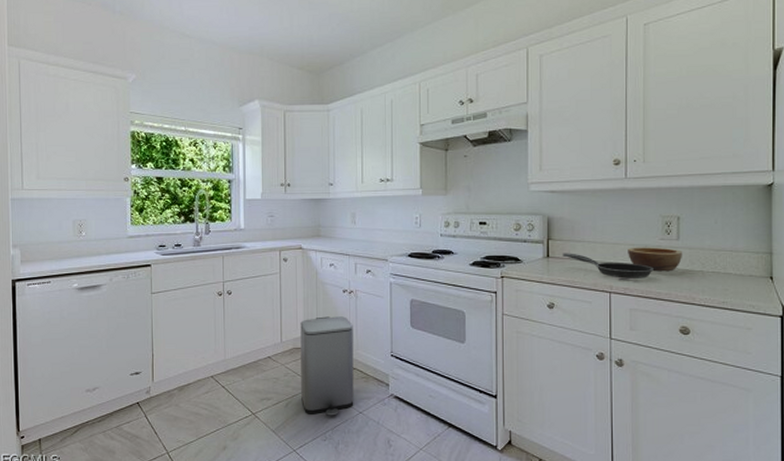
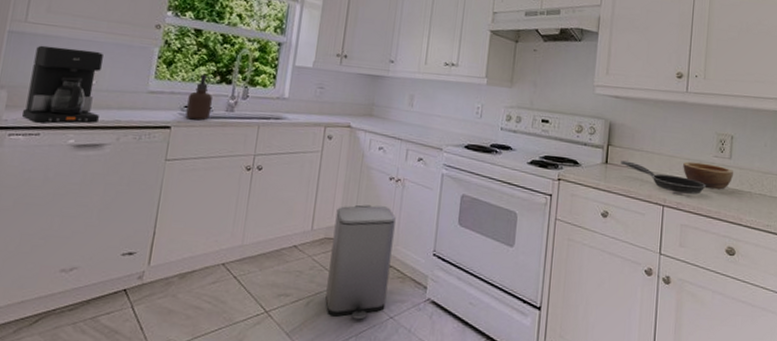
coffee maker: none [34,207,93,274] -> present [21,45,104,125]
soap dispenser: none [161,216,181,257] -> present [185,74,214,120]

